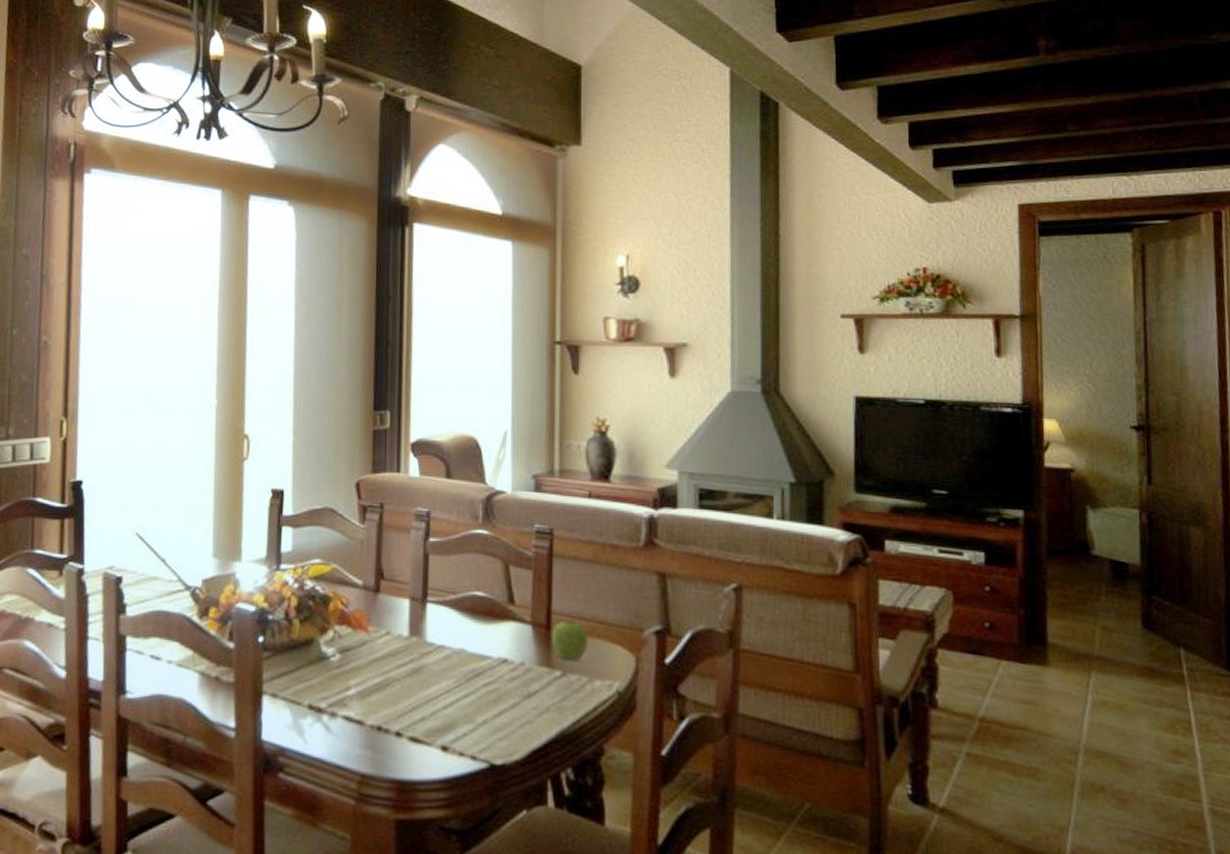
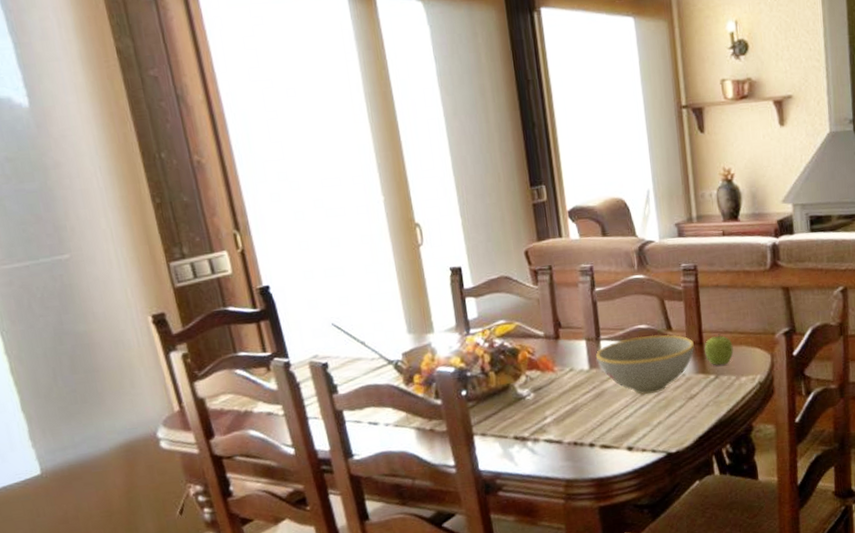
bowl: none [418,605,539,682] -> present [595,334,694,395]

